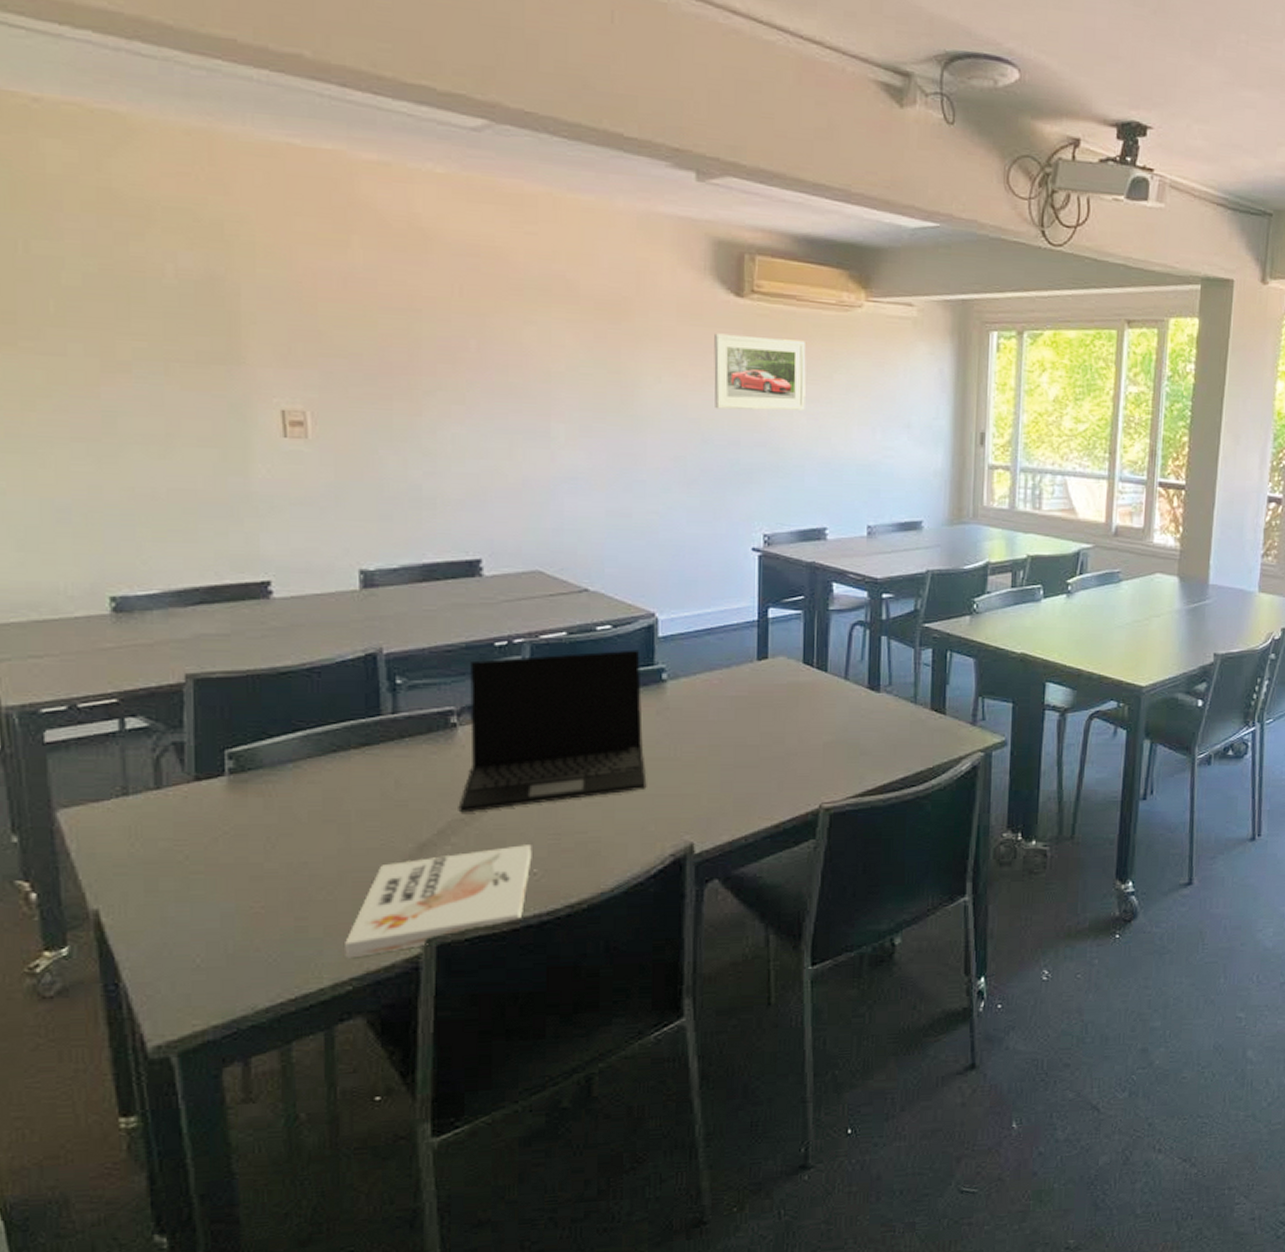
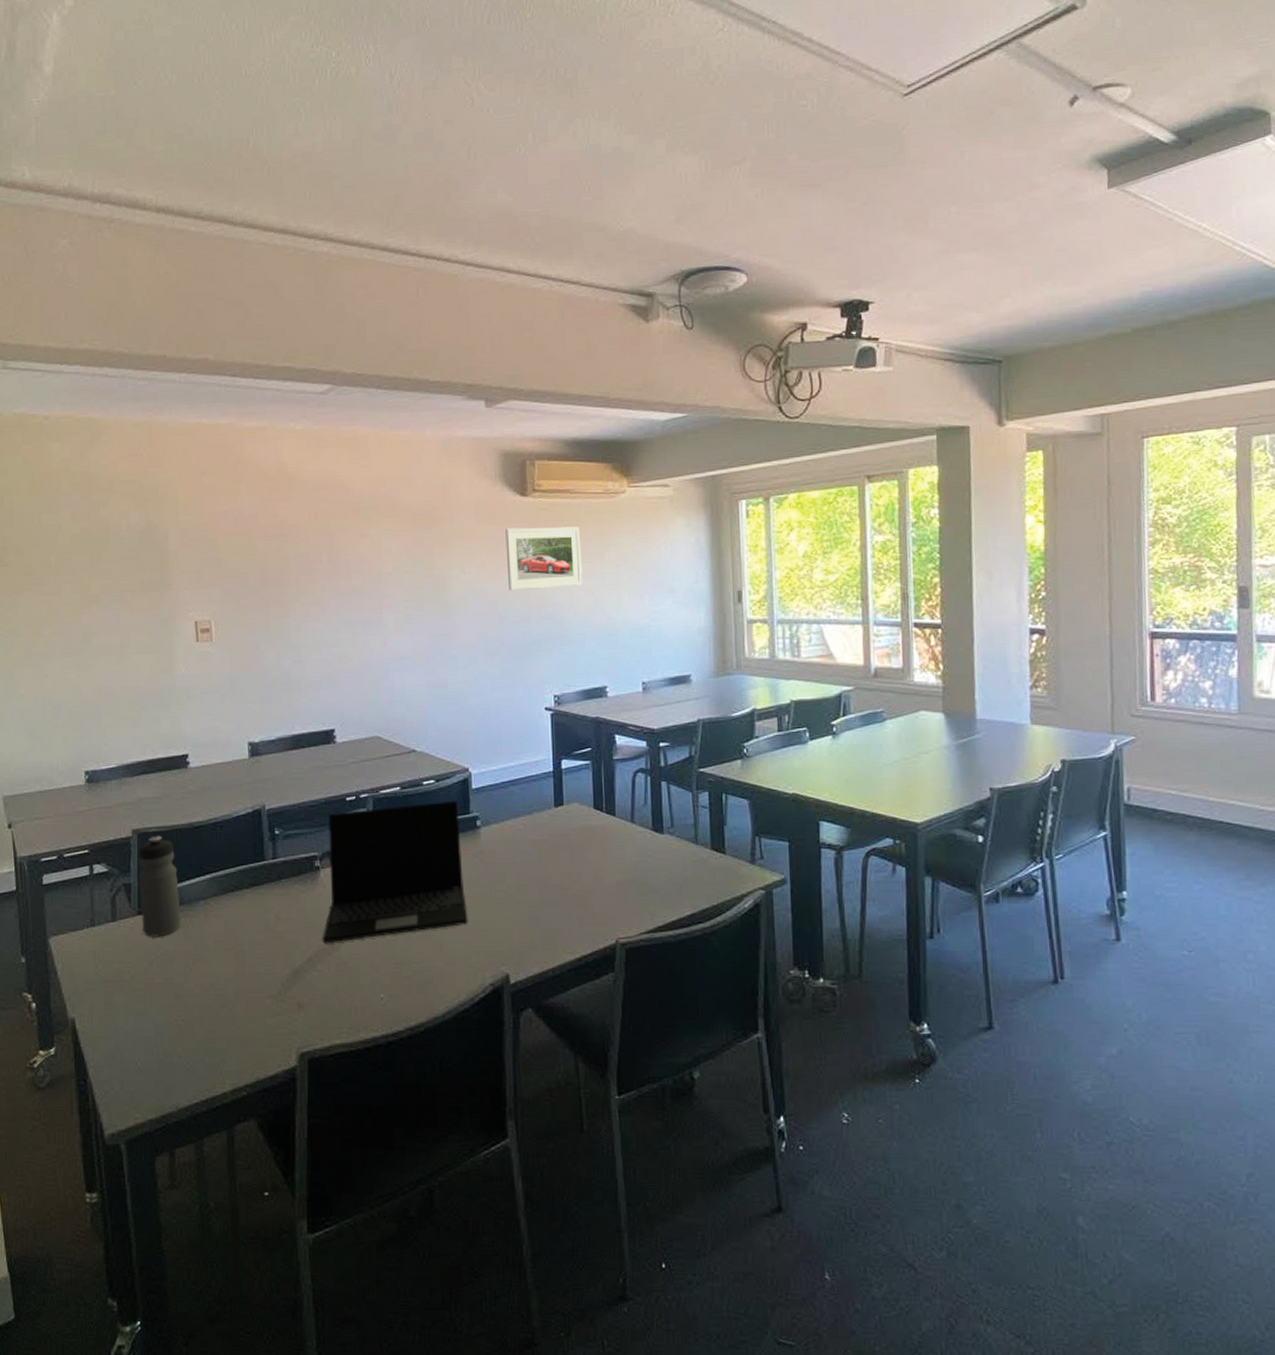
water bottle: none [195,682,259,808] -> present [138,835,181,937]
book: present [345,845,532,959] -> none [241,972,379,1068]

